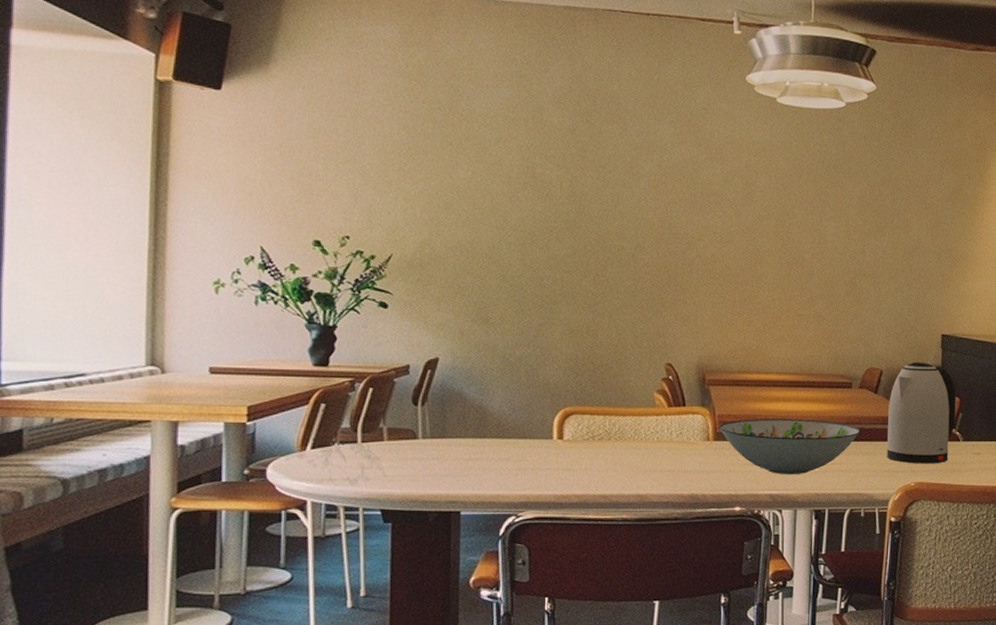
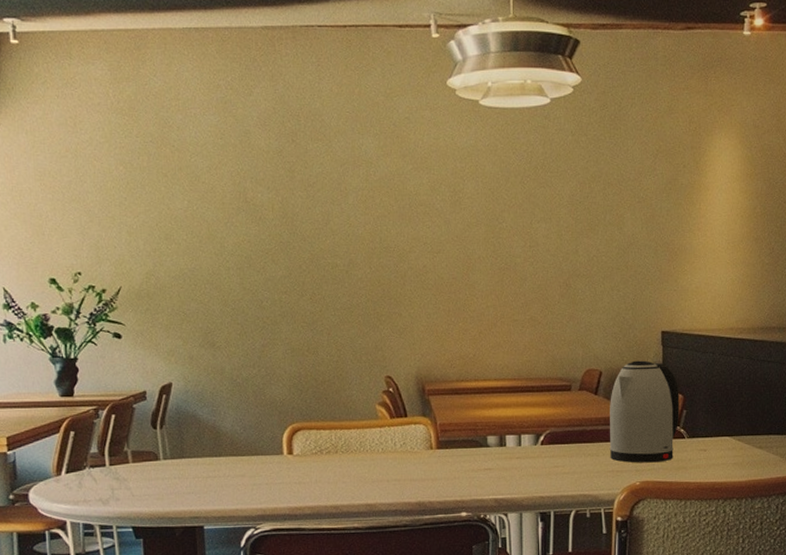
decorative bowl: present [719,419,859,474] -> none [441,424,581,479]

